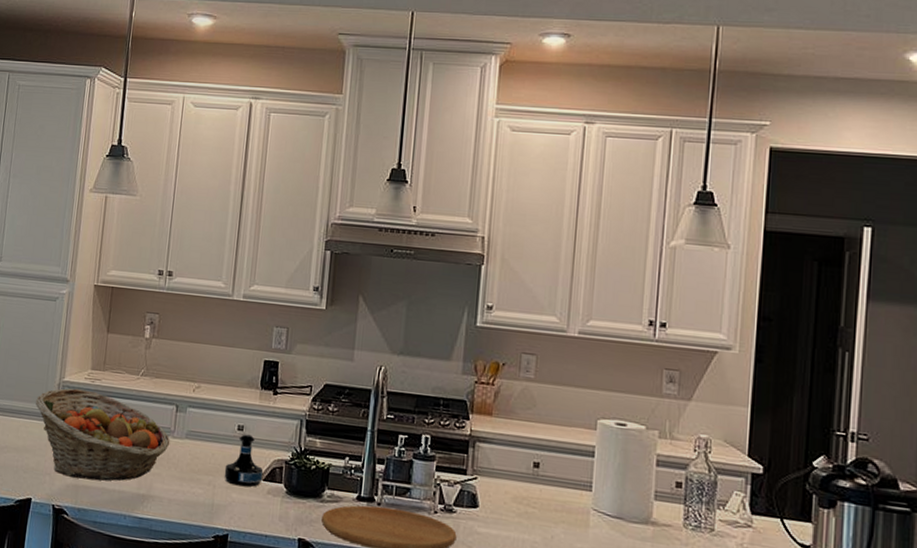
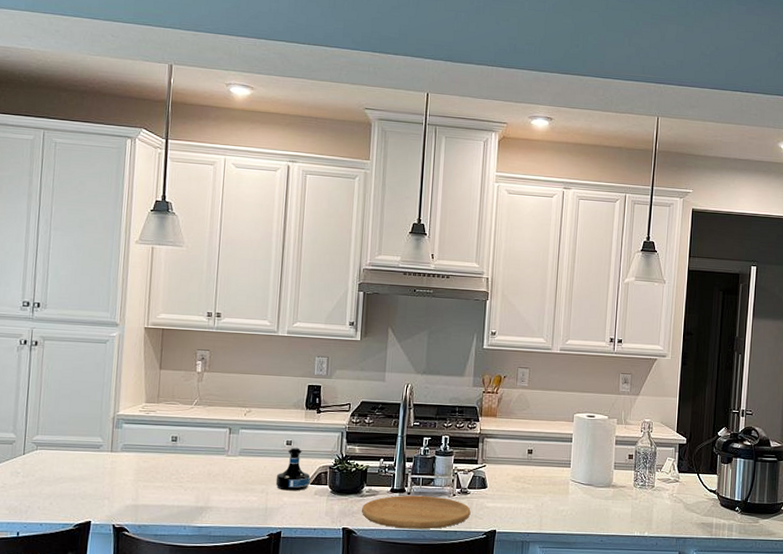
fruit basket: present [35,388,170,481] -> none [89,420,225,499]

